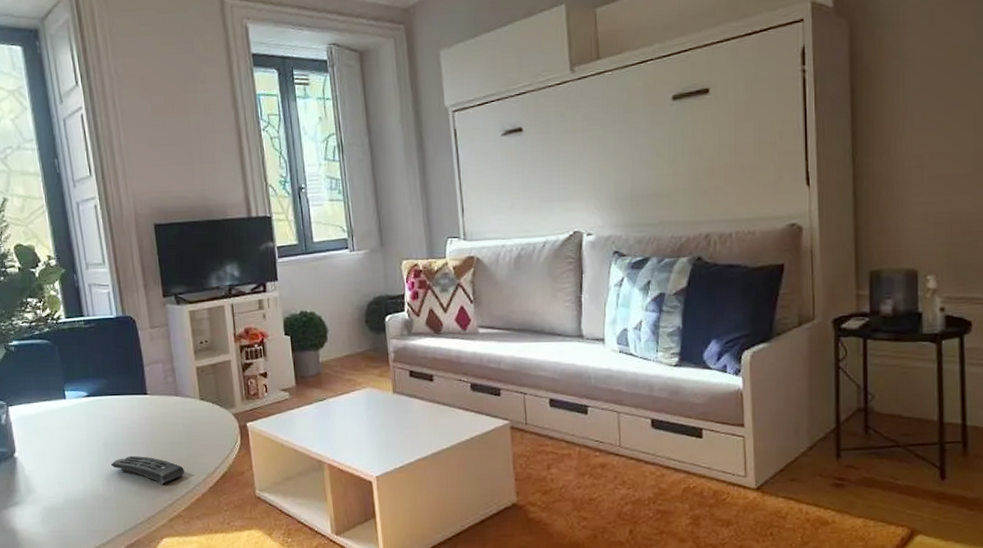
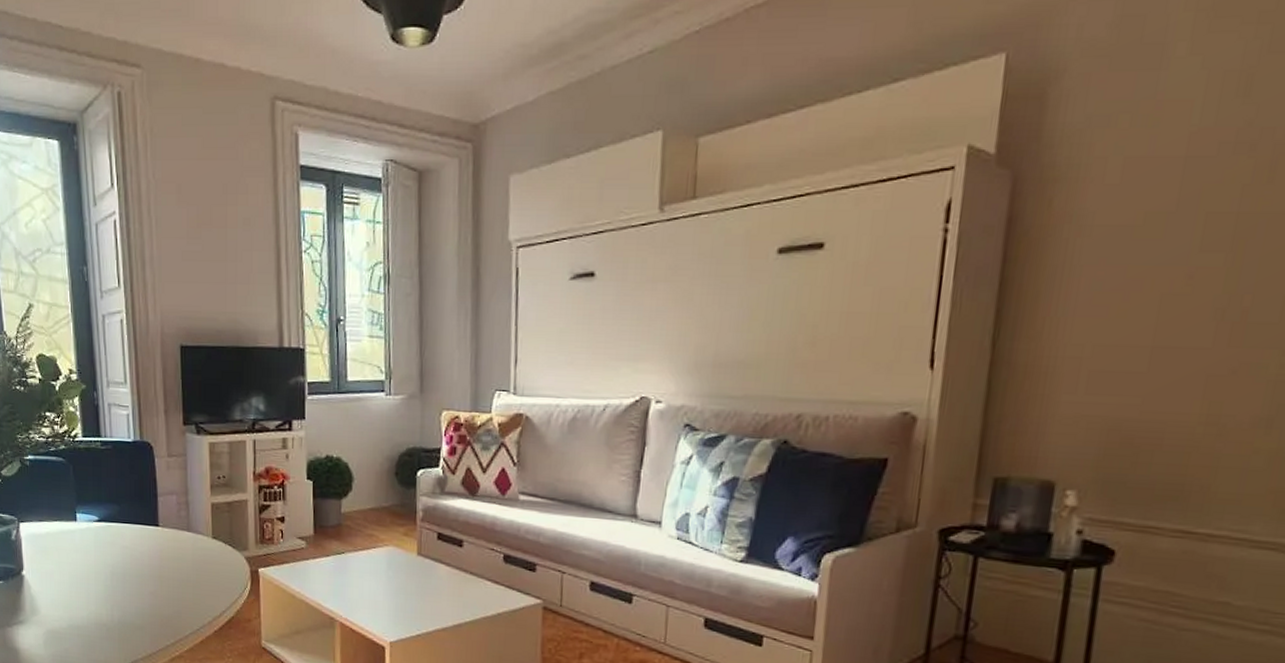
remote control: present [110,455,185,484] -> none [116,588,190,622]

